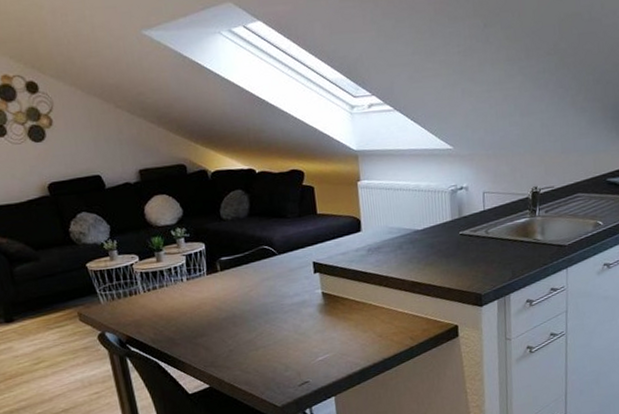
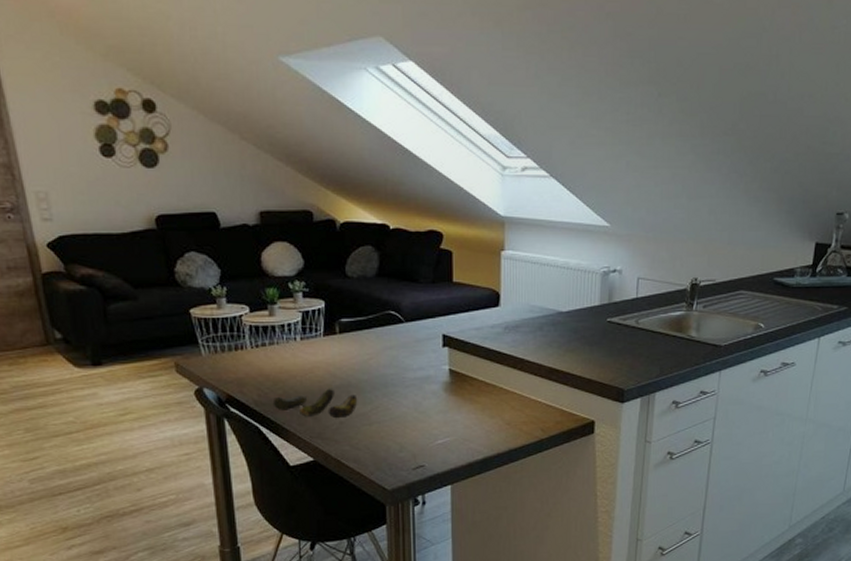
banana: none [167,320,244,349] -> present [272,388,358,419]

